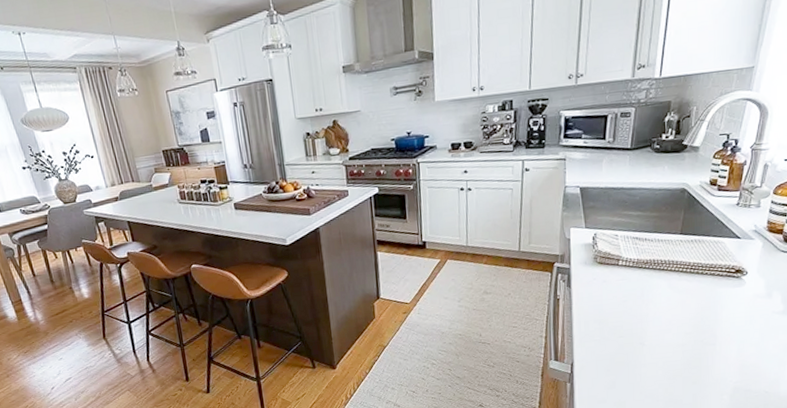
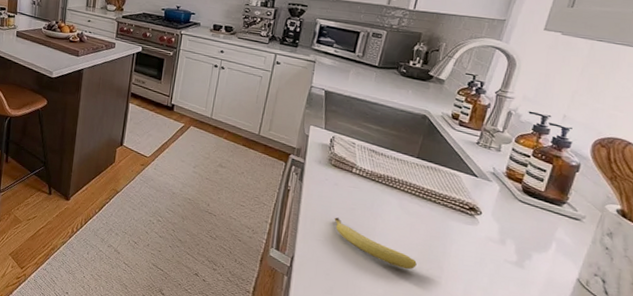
fruit: none [607,313,691,346] -> present [334,217,417,270]

